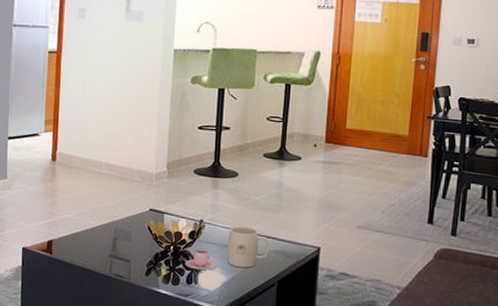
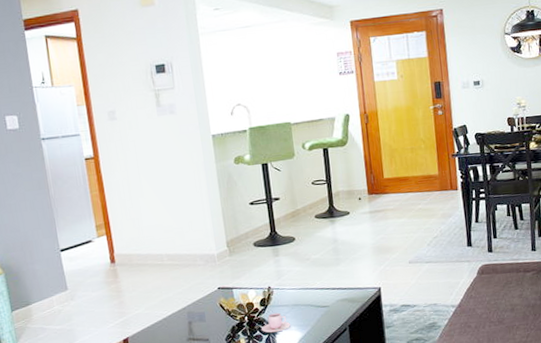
mug: present [227,226,271,268] -> none [296,283,337,322]

